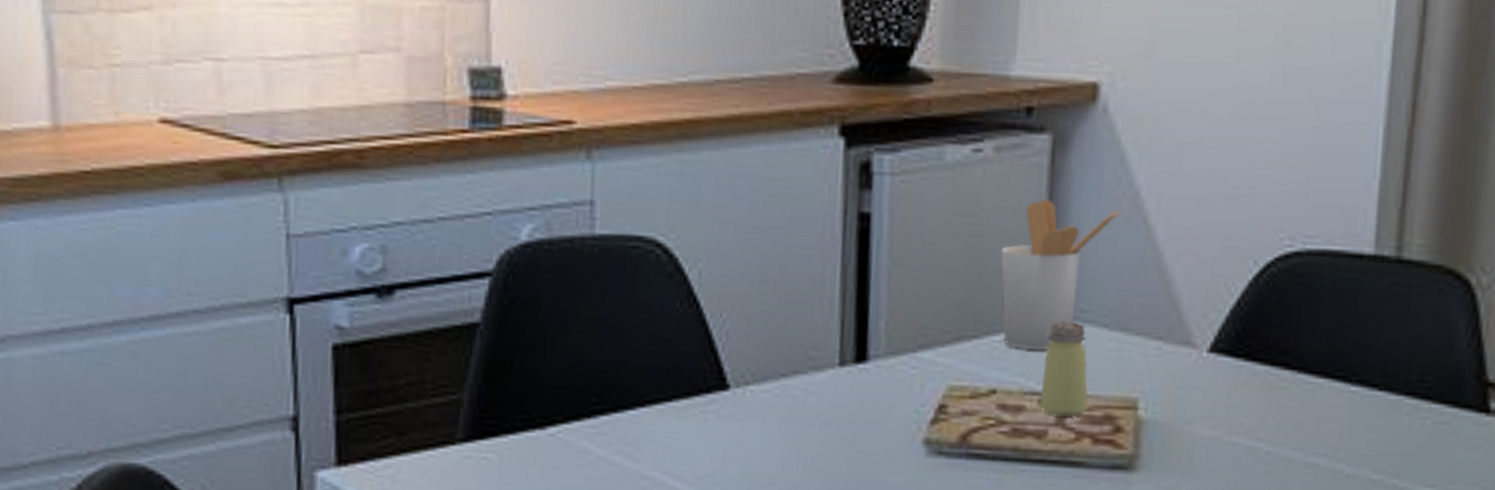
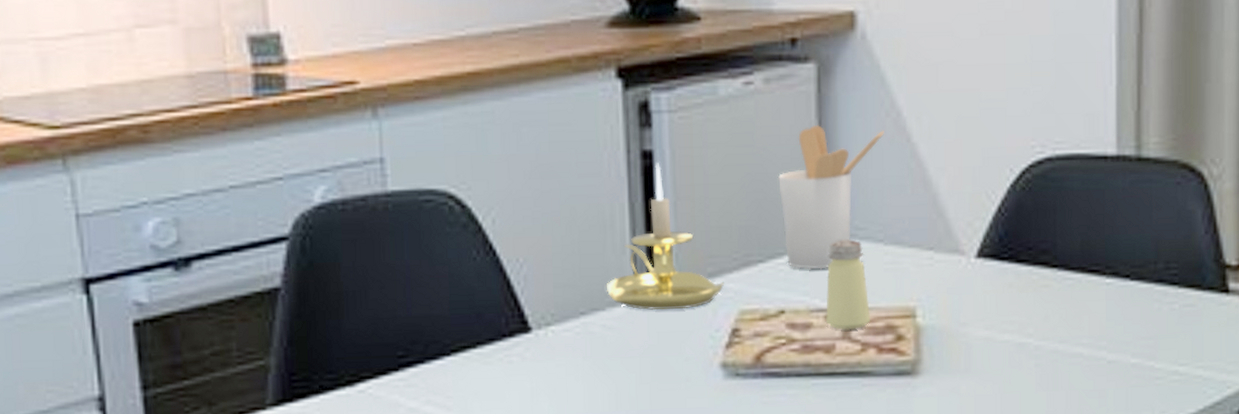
candle holder: none [810,226,935,380] -> present [606,163,725,310]

